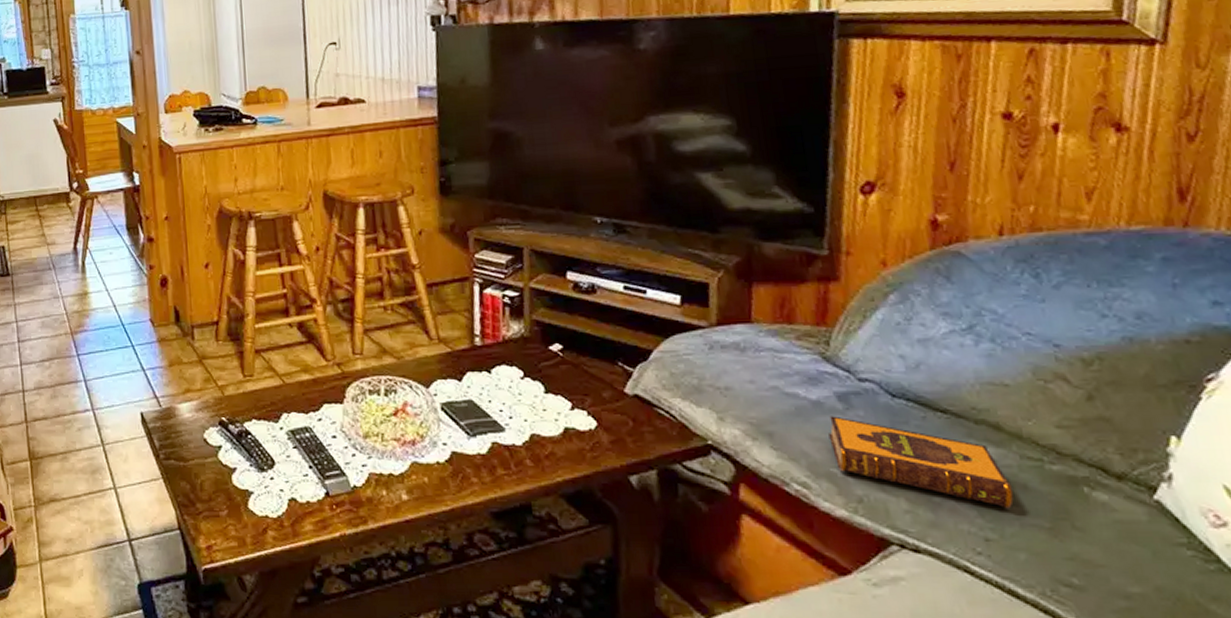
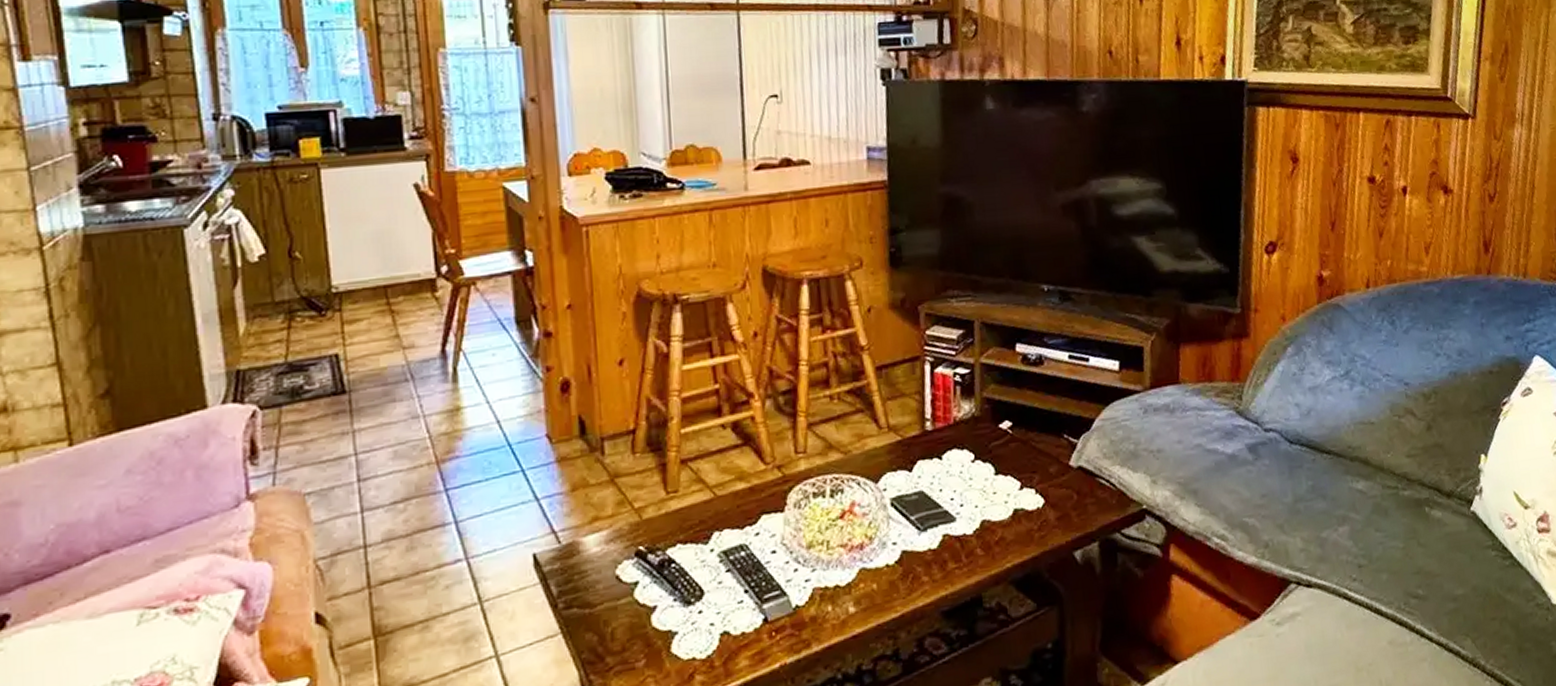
hardback book: present [828,416,1014,509] -> none [1241,467,1378,536]

